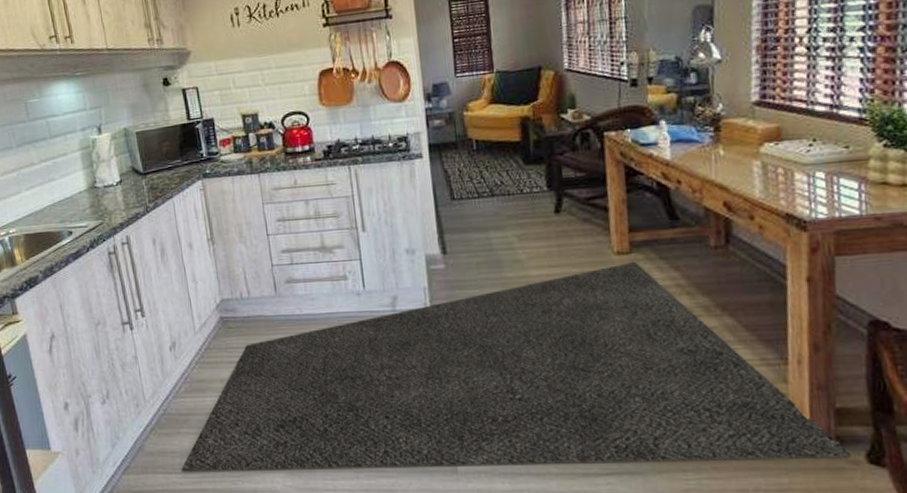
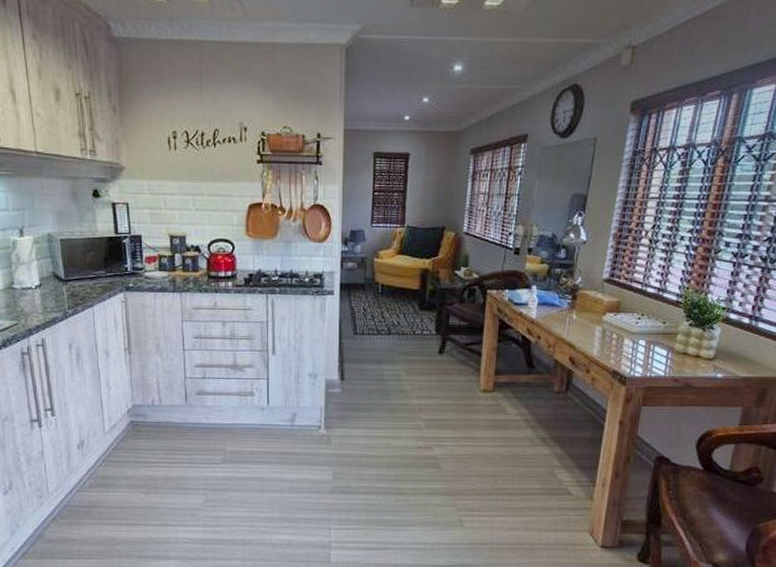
rug: present [181,261,852,473] -> none [79,398,628,559]

